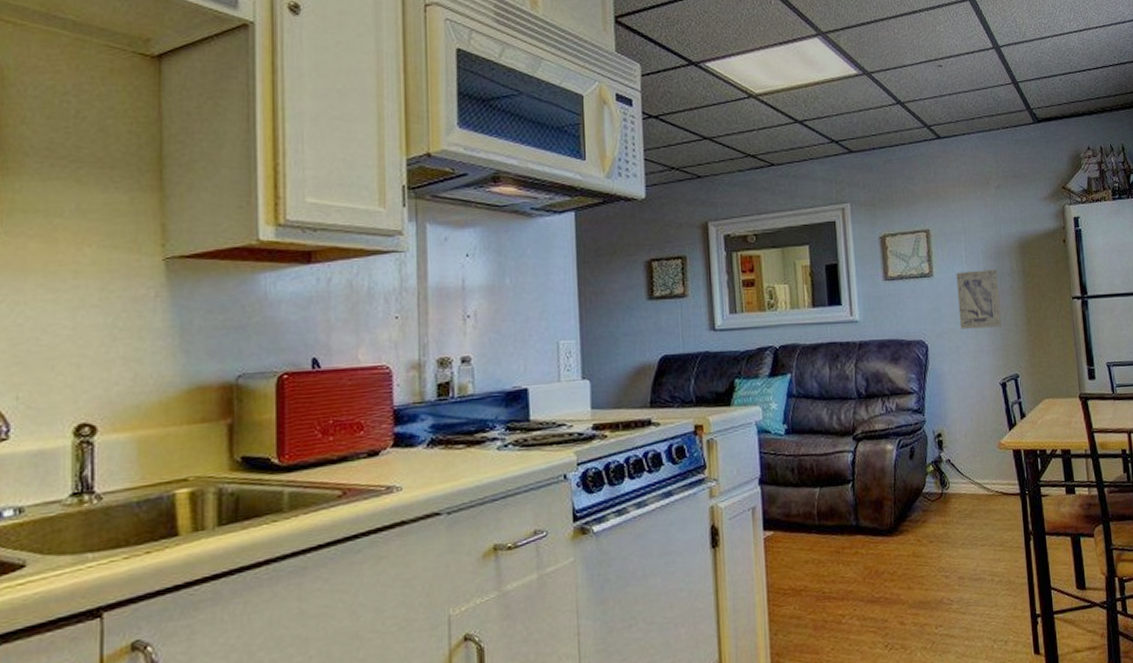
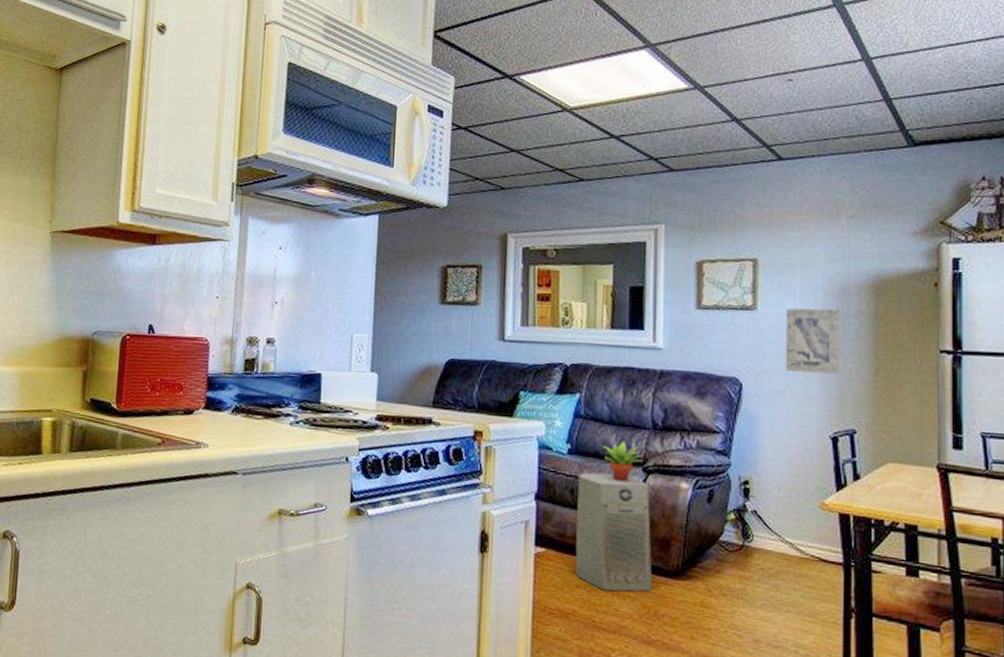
air purifier: none [797,447,872,561] -> present [575,472,653,592]
succulent plant: none [815,414,853,454] -> present [602,441,644,482]

